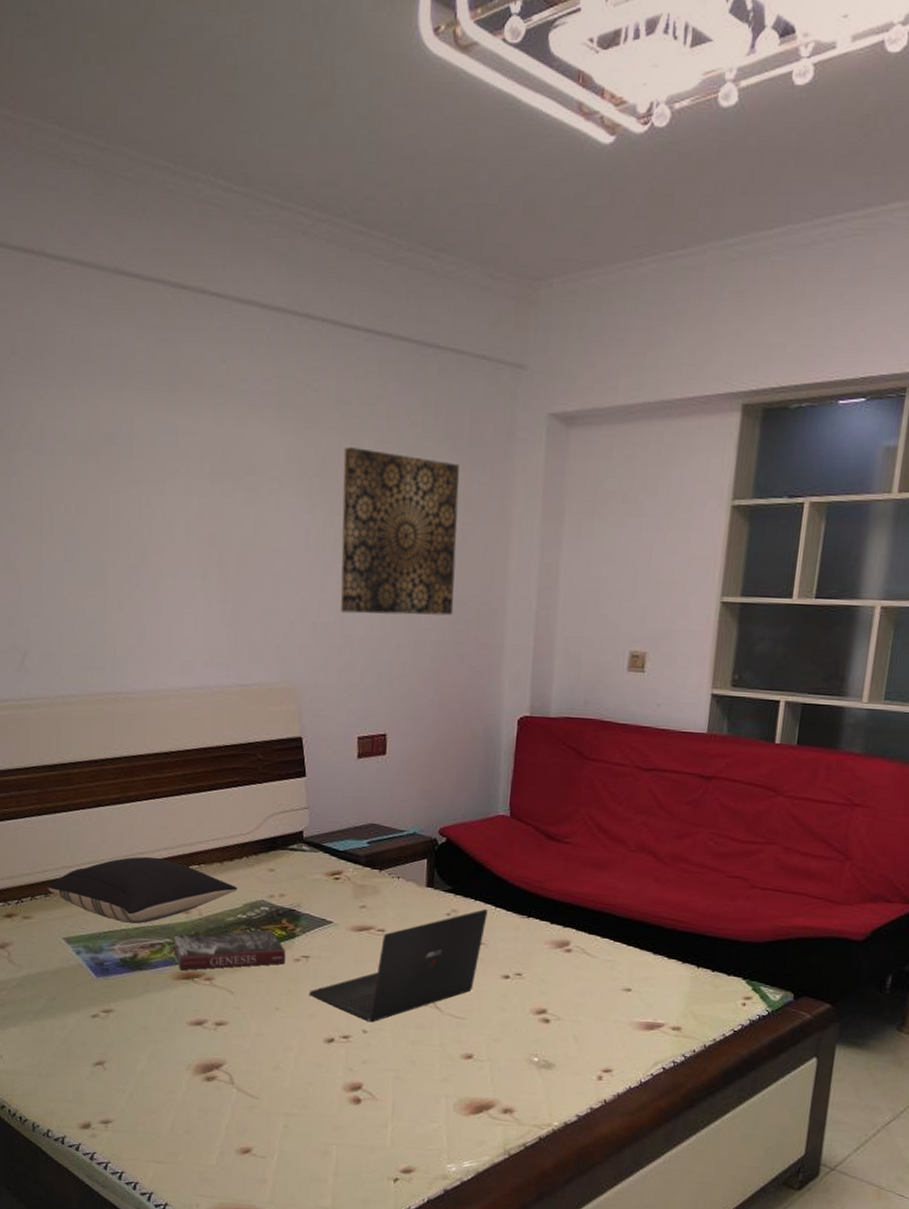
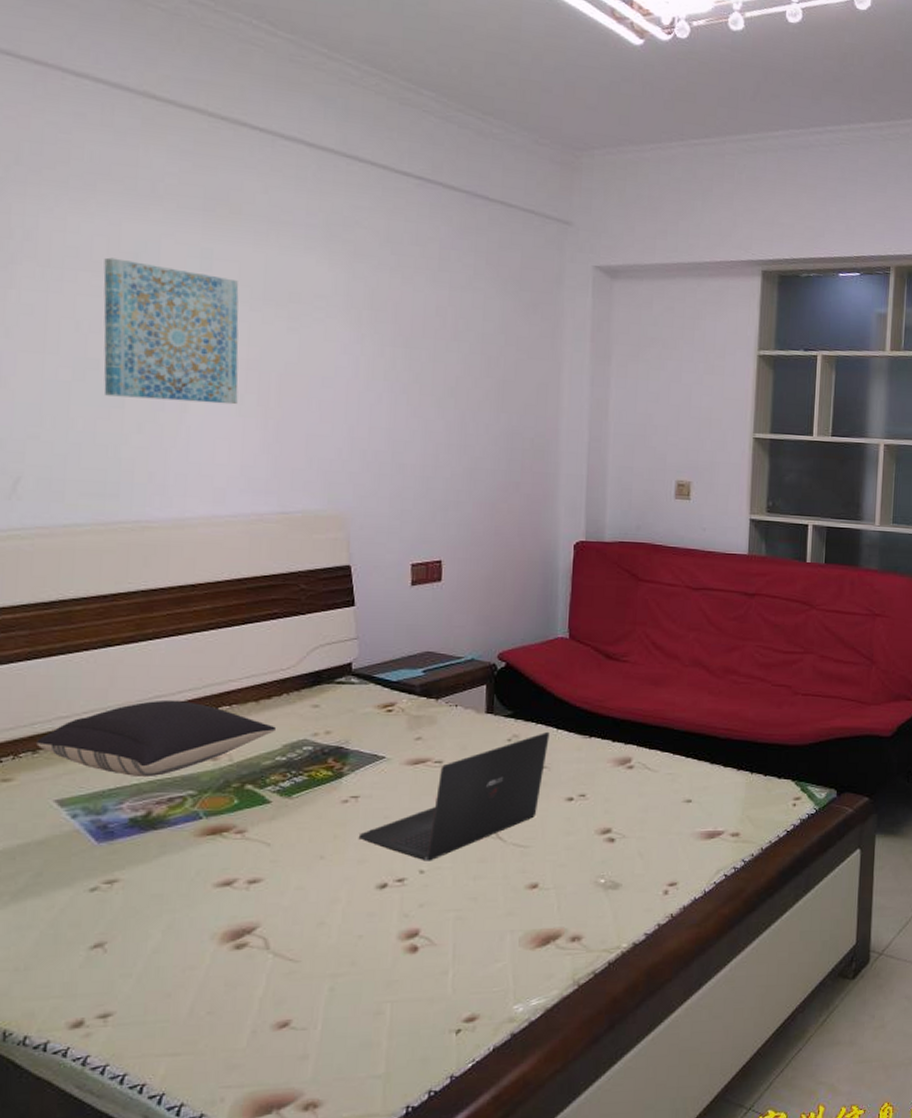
wall art: none [86,440,202,580] -> present [103,257,239,405]
book: present [172,929,286,971] -> none [196,770,333,825]
wall art: present [340,447,459,616] -> none [391,283,511,446]

